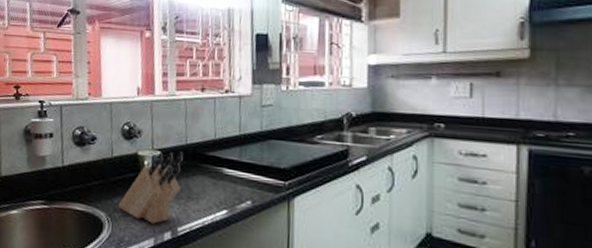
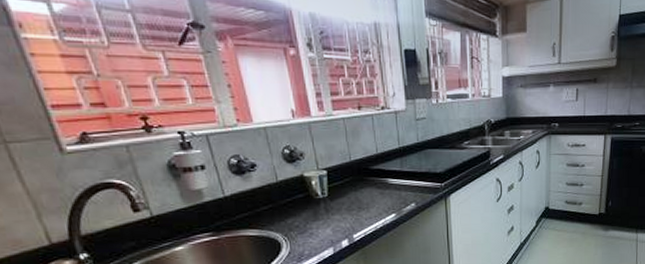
knife block: present [118,151,184,224] -> none [292,168,352,236]

